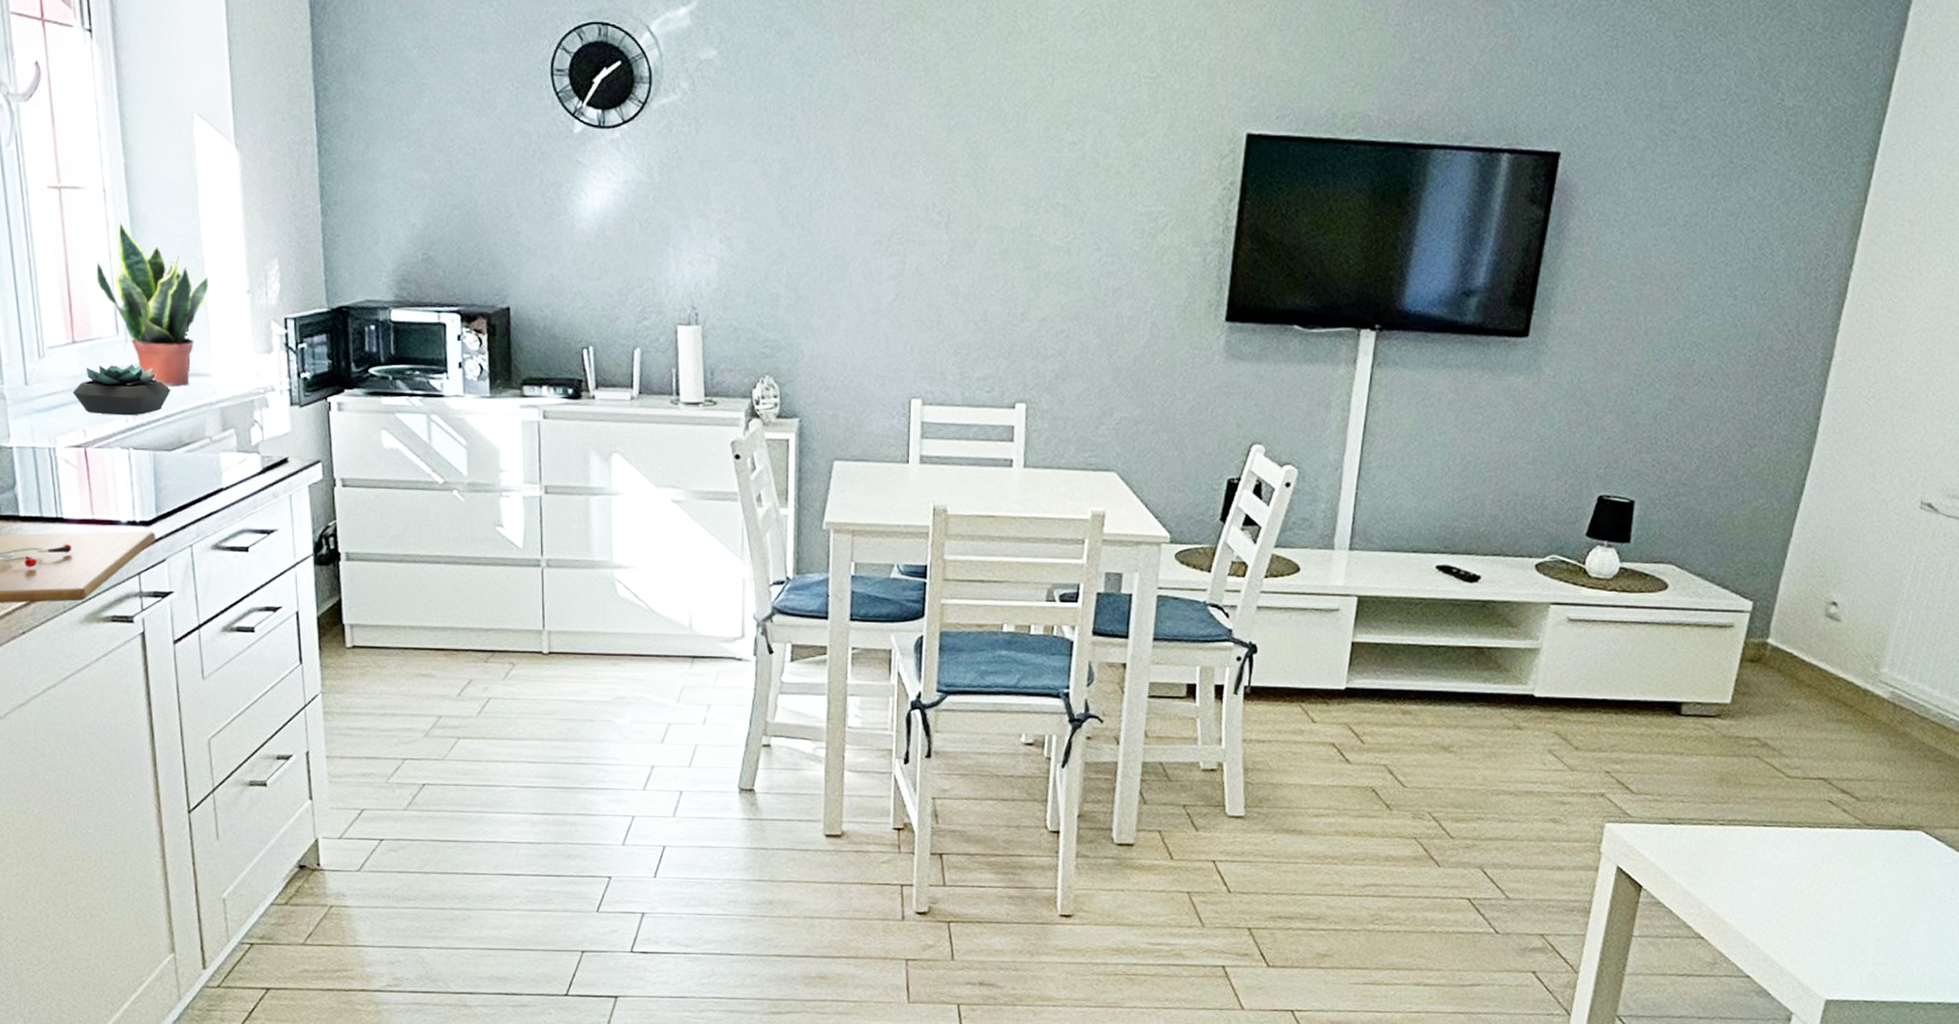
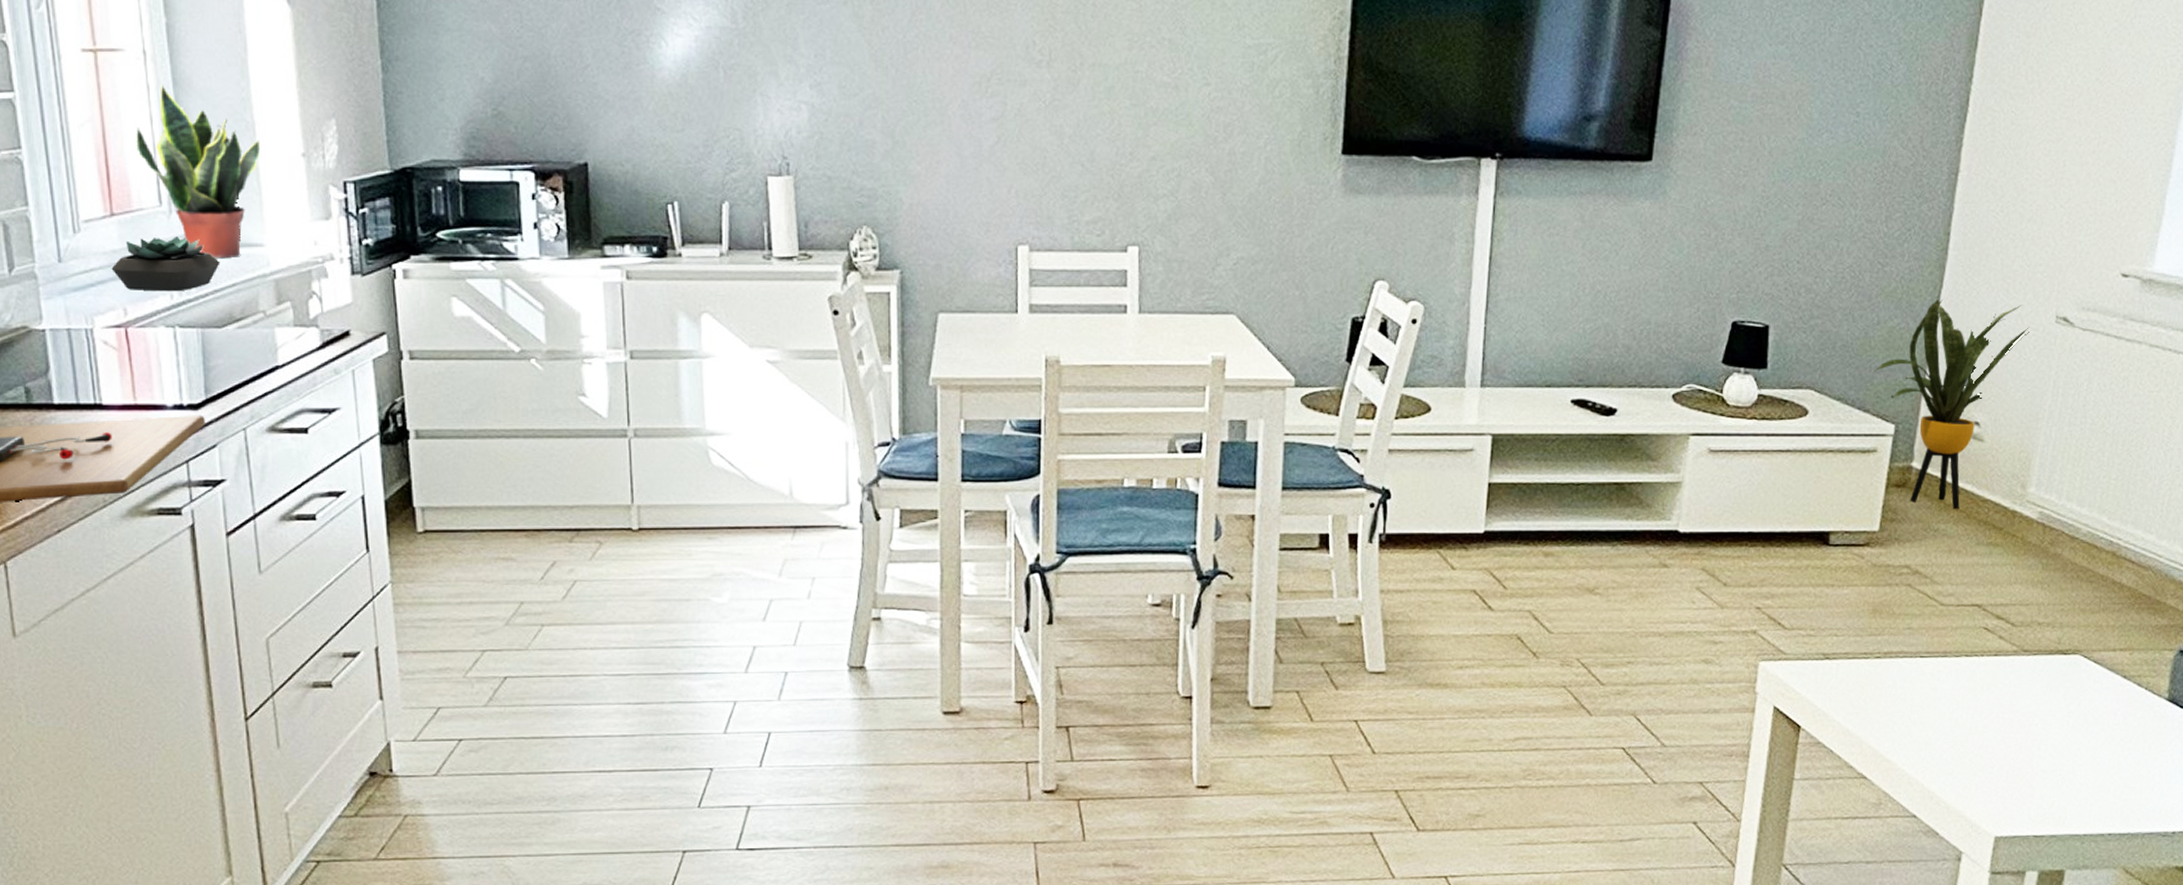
house plant: none [1734,481,1894,686] -> present [1873,298,2030,510]

